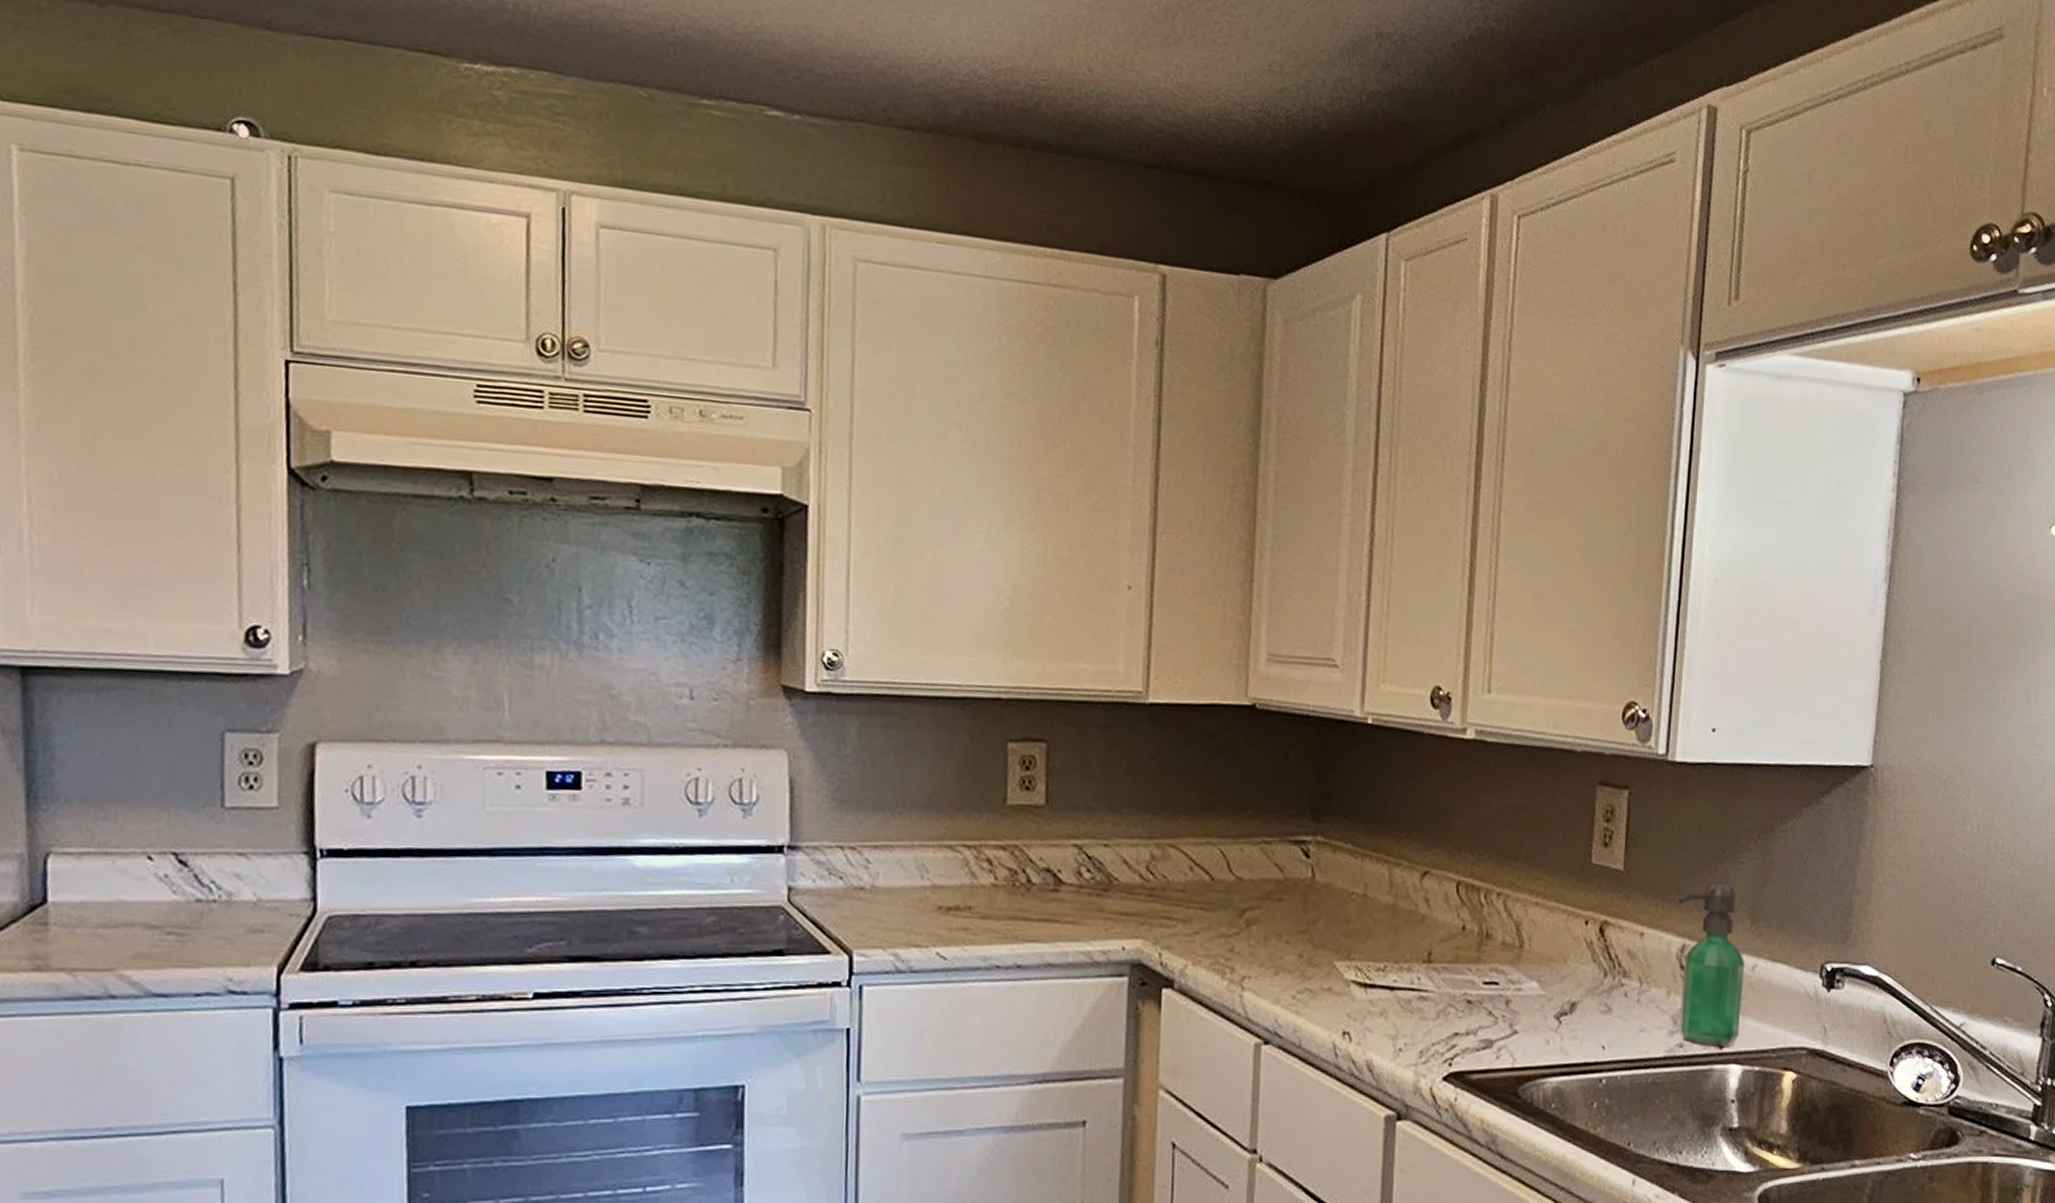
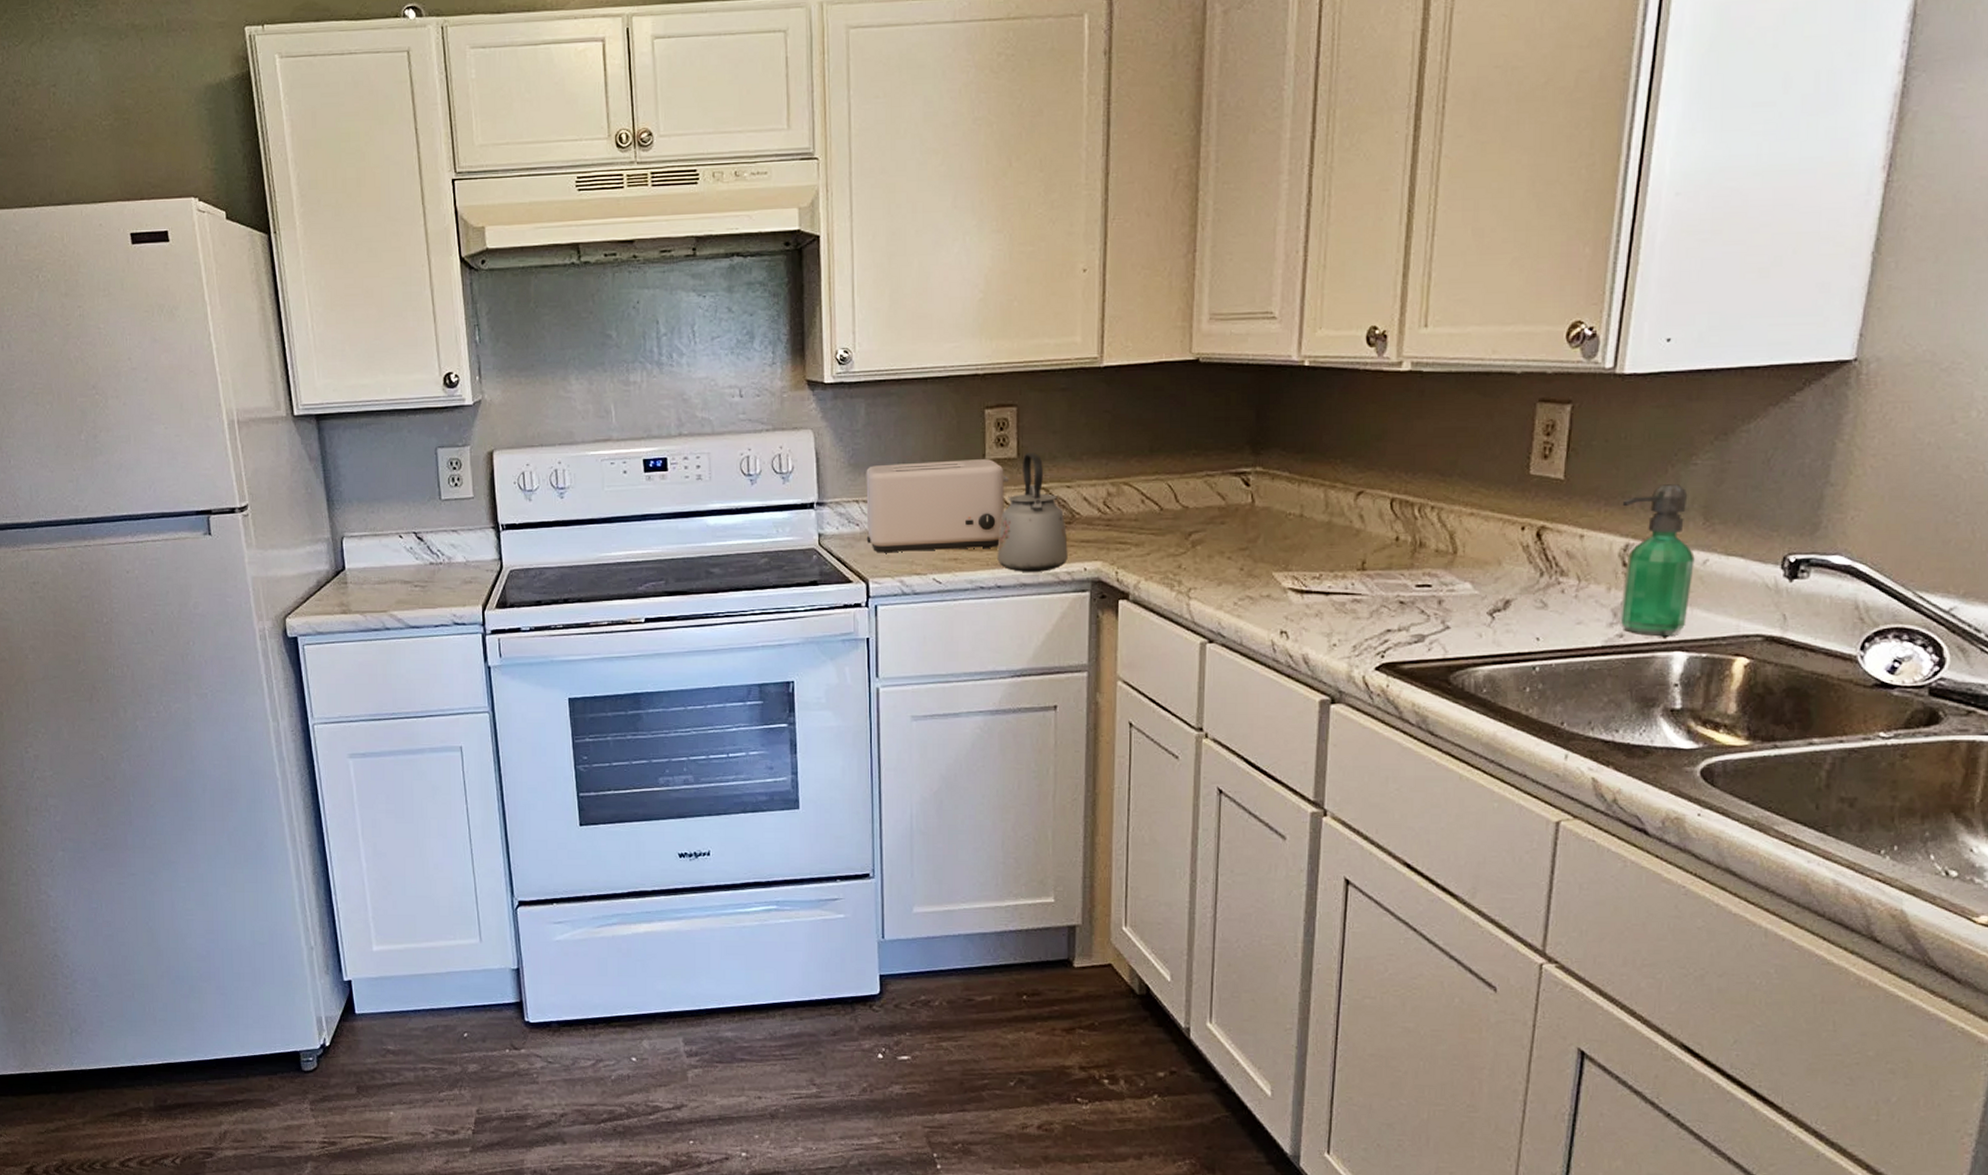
toaster: none [851,801,1035,917] -> present [866,459,1009,553]
kettle: none [1017,800,1104,950] -> present [997,453,1068,572]

